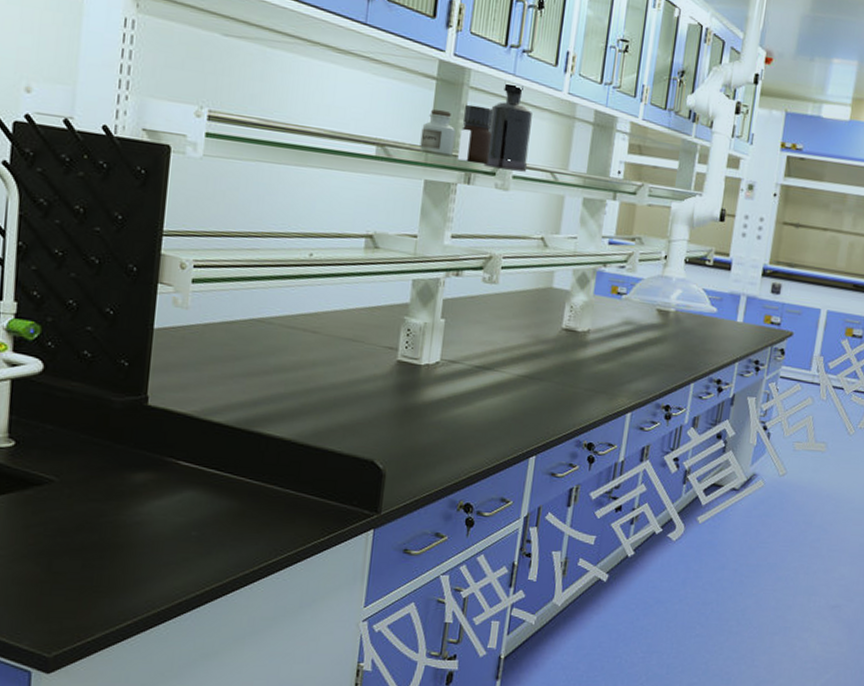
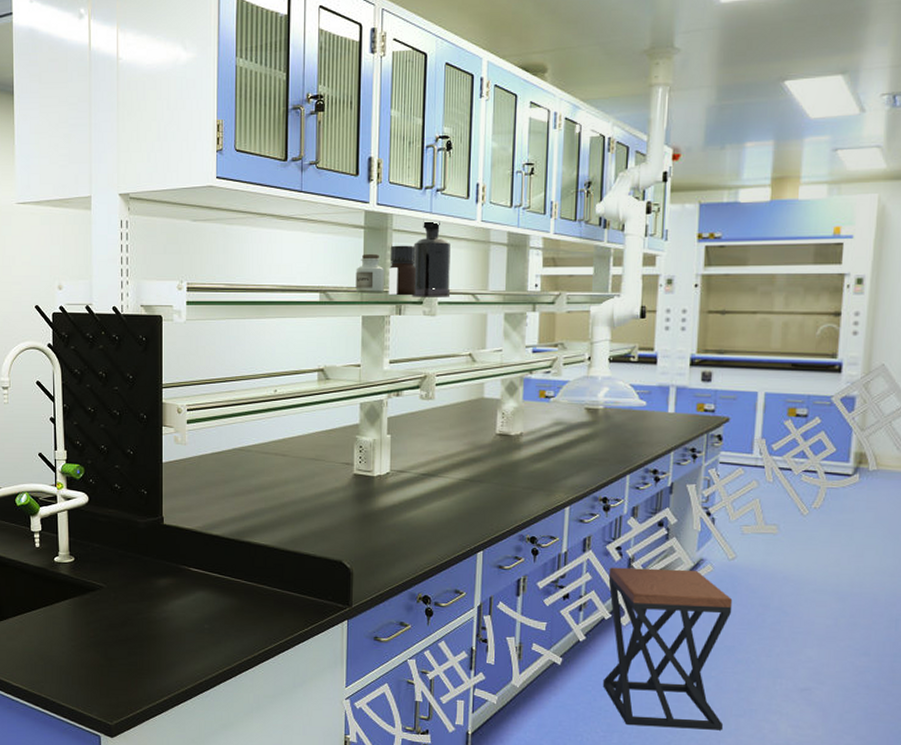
stool: none [646,479,779,649] -> present [602,567,733,730]

